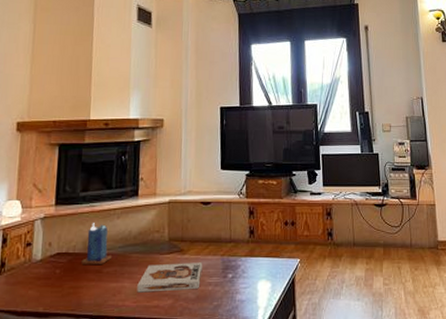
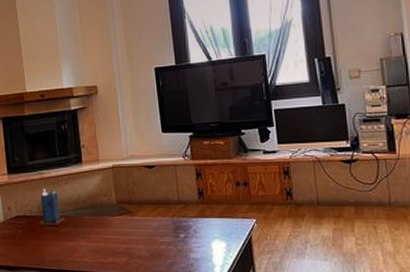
board game: present [137,262,203,293] -> none [92,223,154,251]

